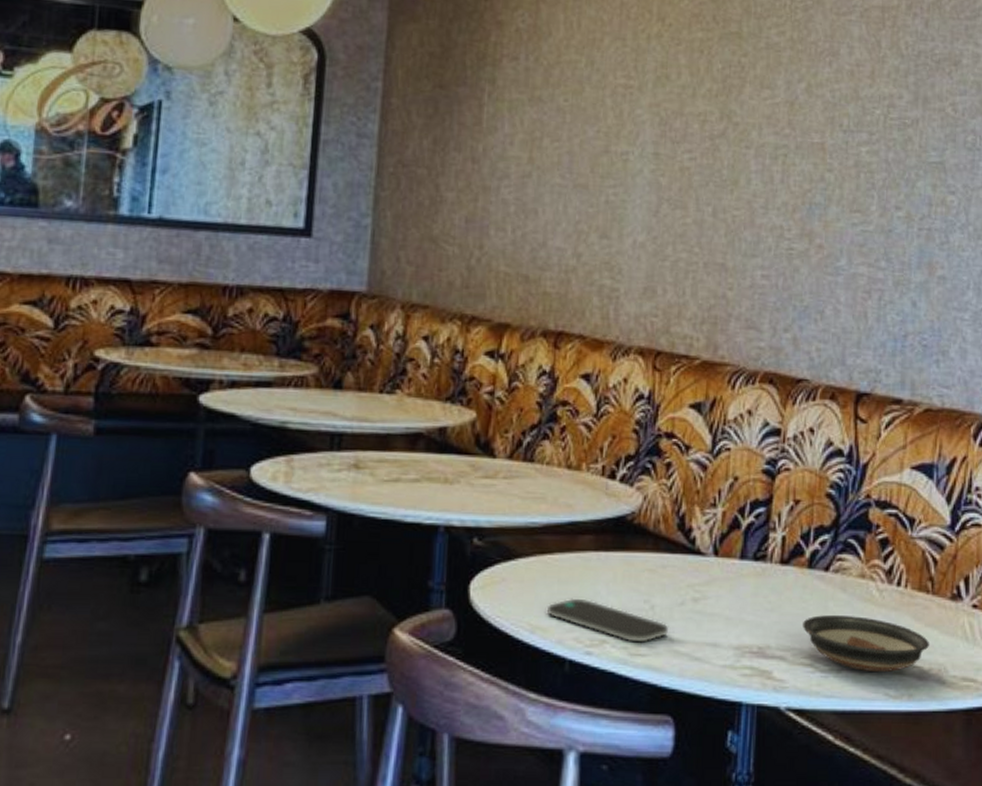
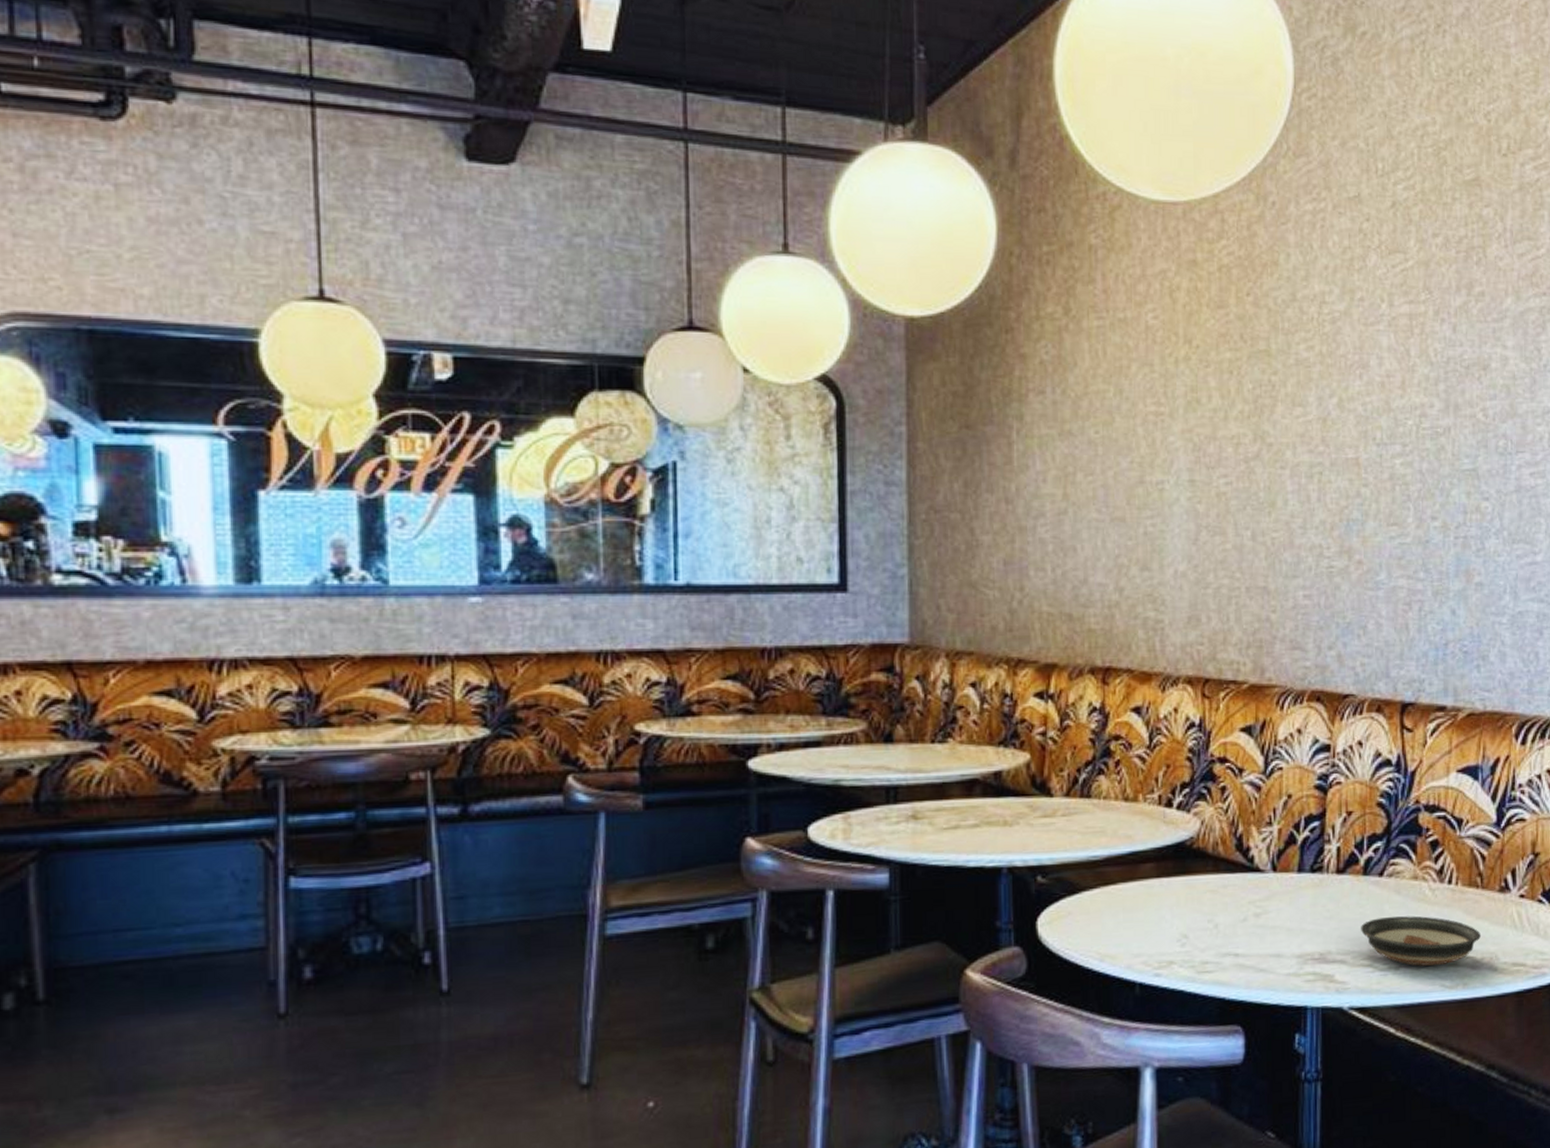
smartphone: present [547,598,668,643] -> none [1115,924,1233,961]

